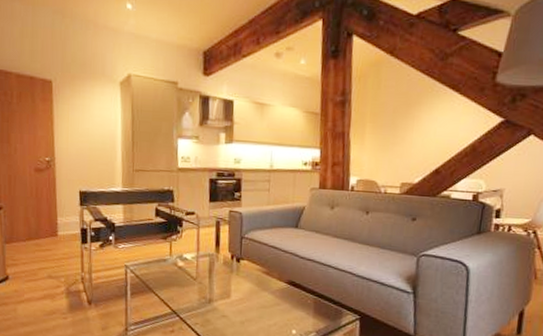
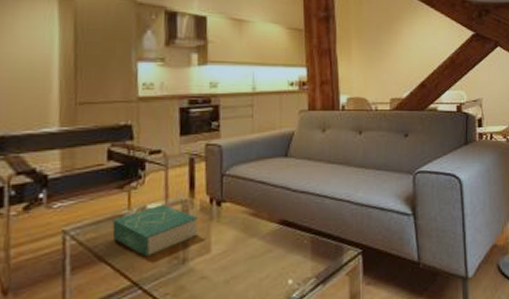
book: none [158,255,222,294] -> present [112,204,199,257]

